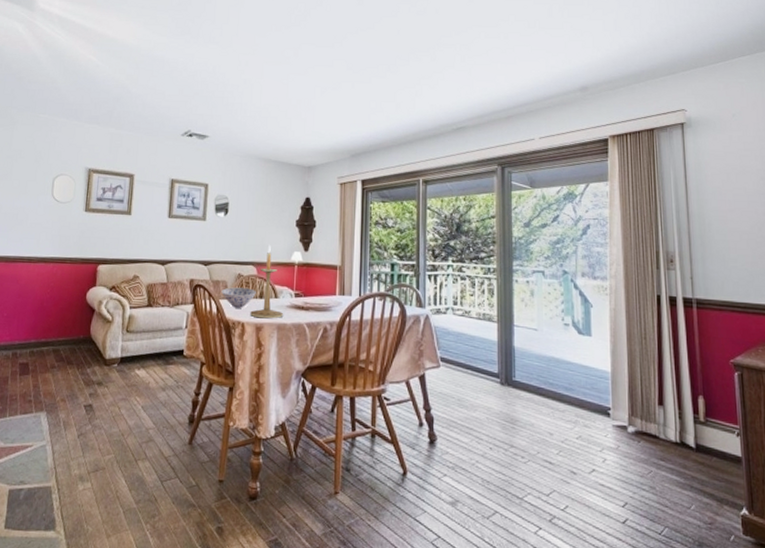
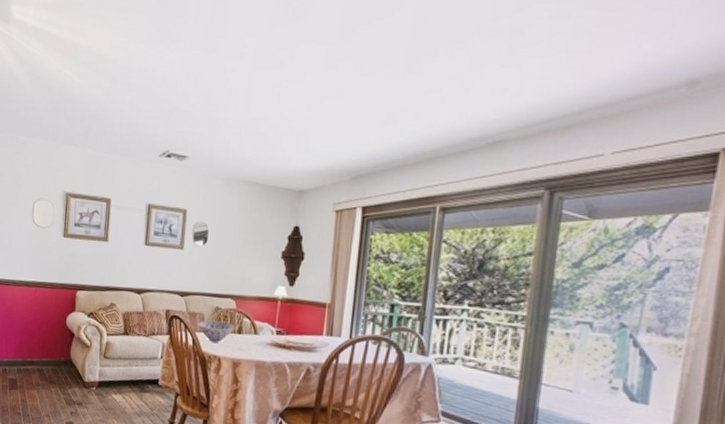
candlestick: present [250,245,284,319] -> none [227,278,264,356]

